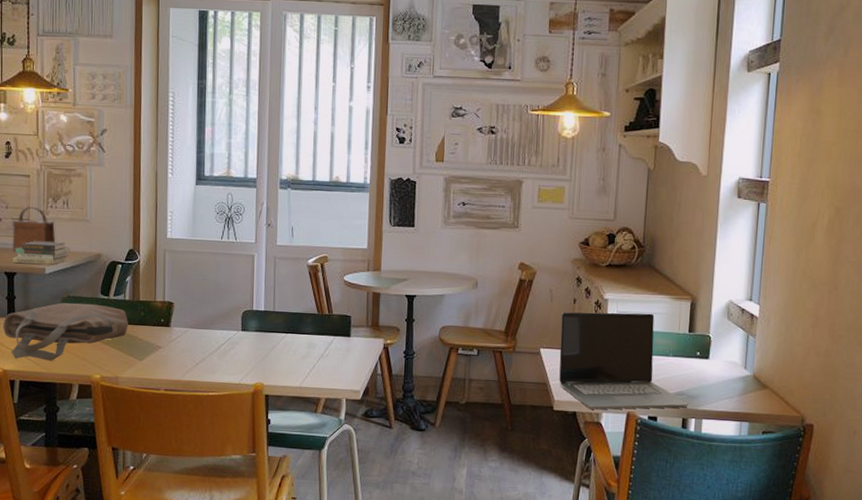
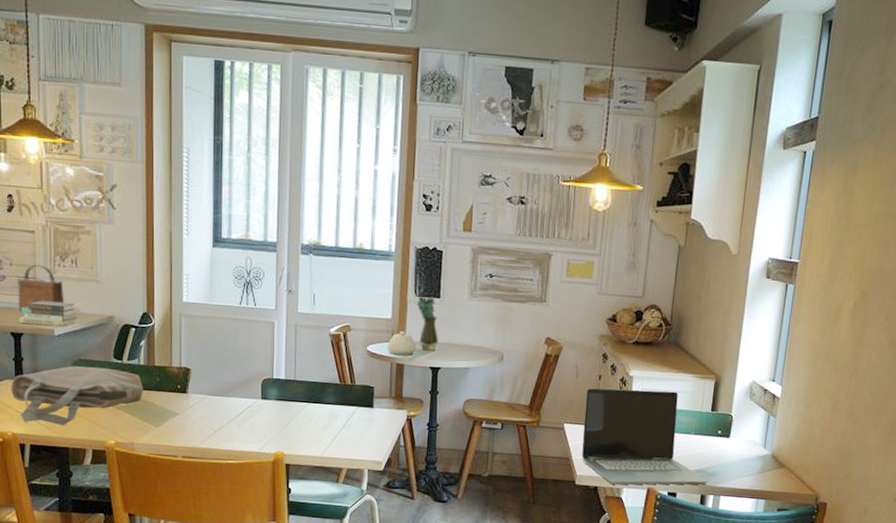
sugar bowl: none [364,261,392,284] -> present [388,331,416,356]
vase: none [391,224,414,280] -> present [416,294,439,351]

